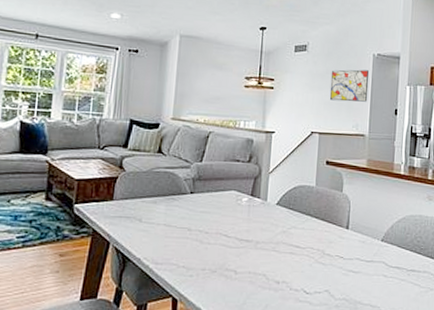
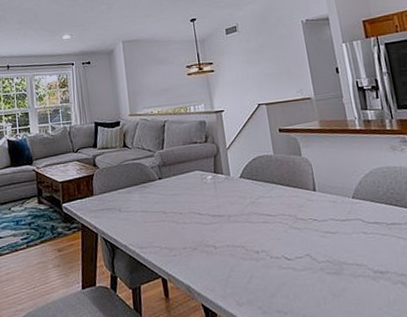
wall art: present [330,69,369,102] -> none [264,37,306,72]

